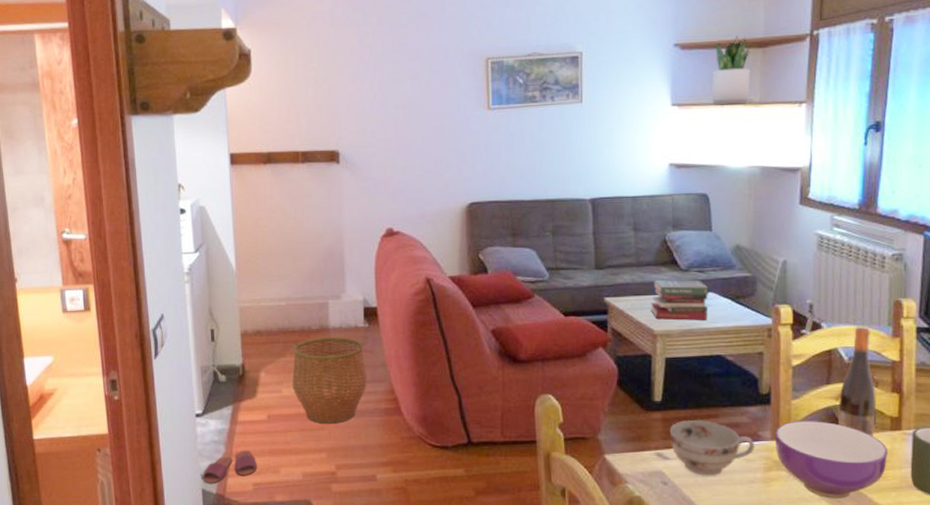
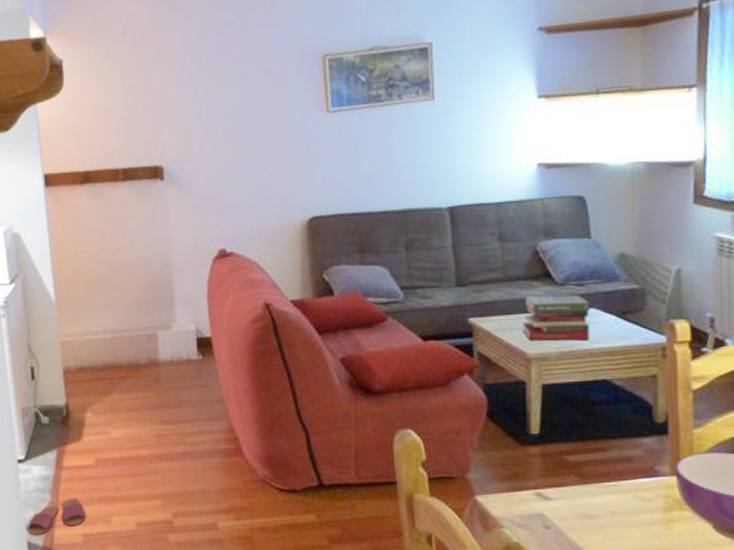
basket: present [292,337,367,424] -> none [120,371,204,467]
teacup: present [669,419,755,476] -> none [549,453,652,518]
planter: present [711,35,751,106] -> none [584,13,630,95]

